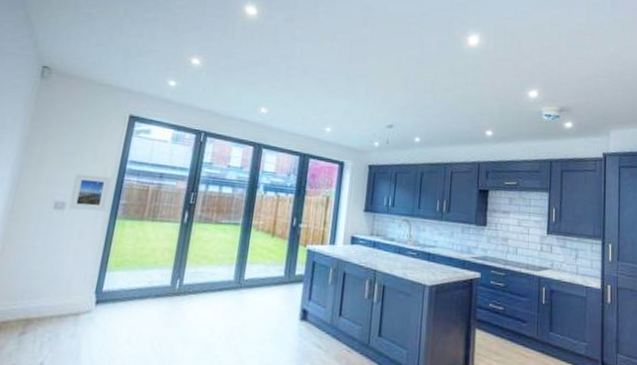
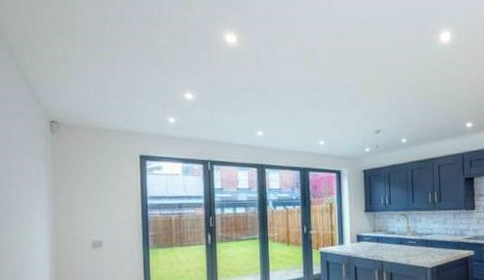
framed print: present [68,173,112,211] -> none [104,213,138,246]

